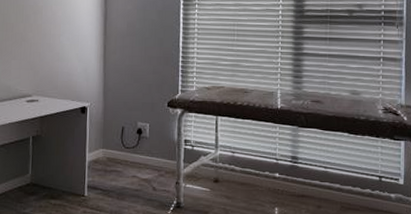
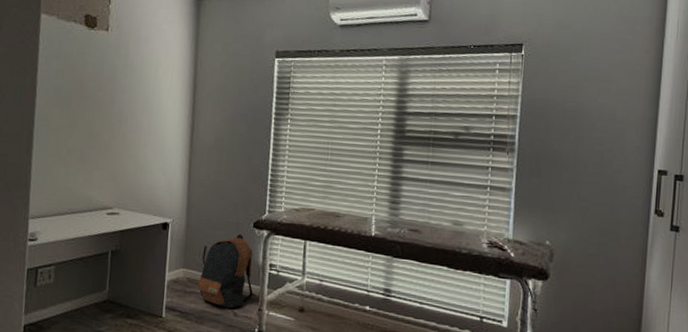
backpack: none [117,113,174,183] -> present [197,233,257,308]

